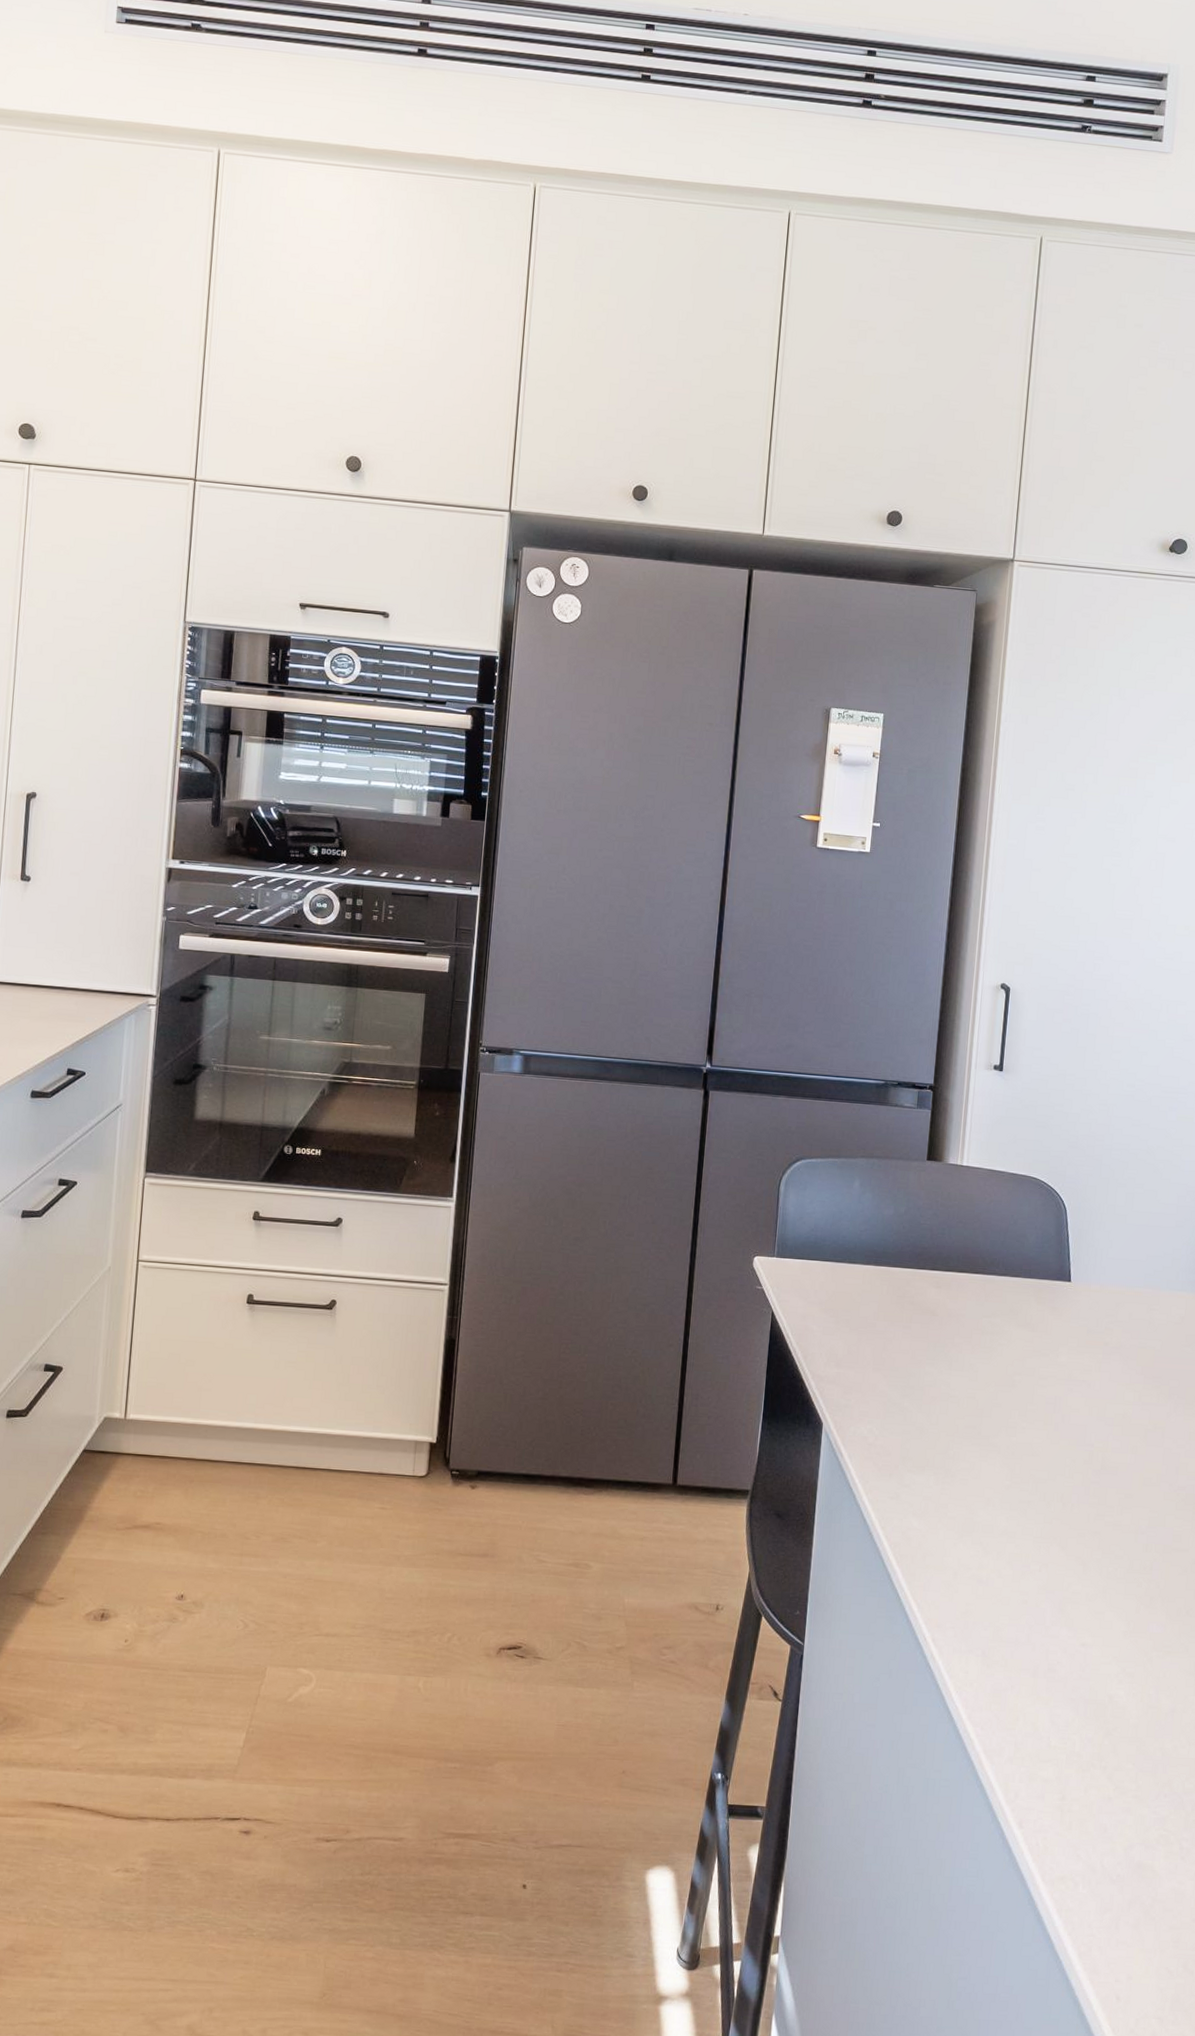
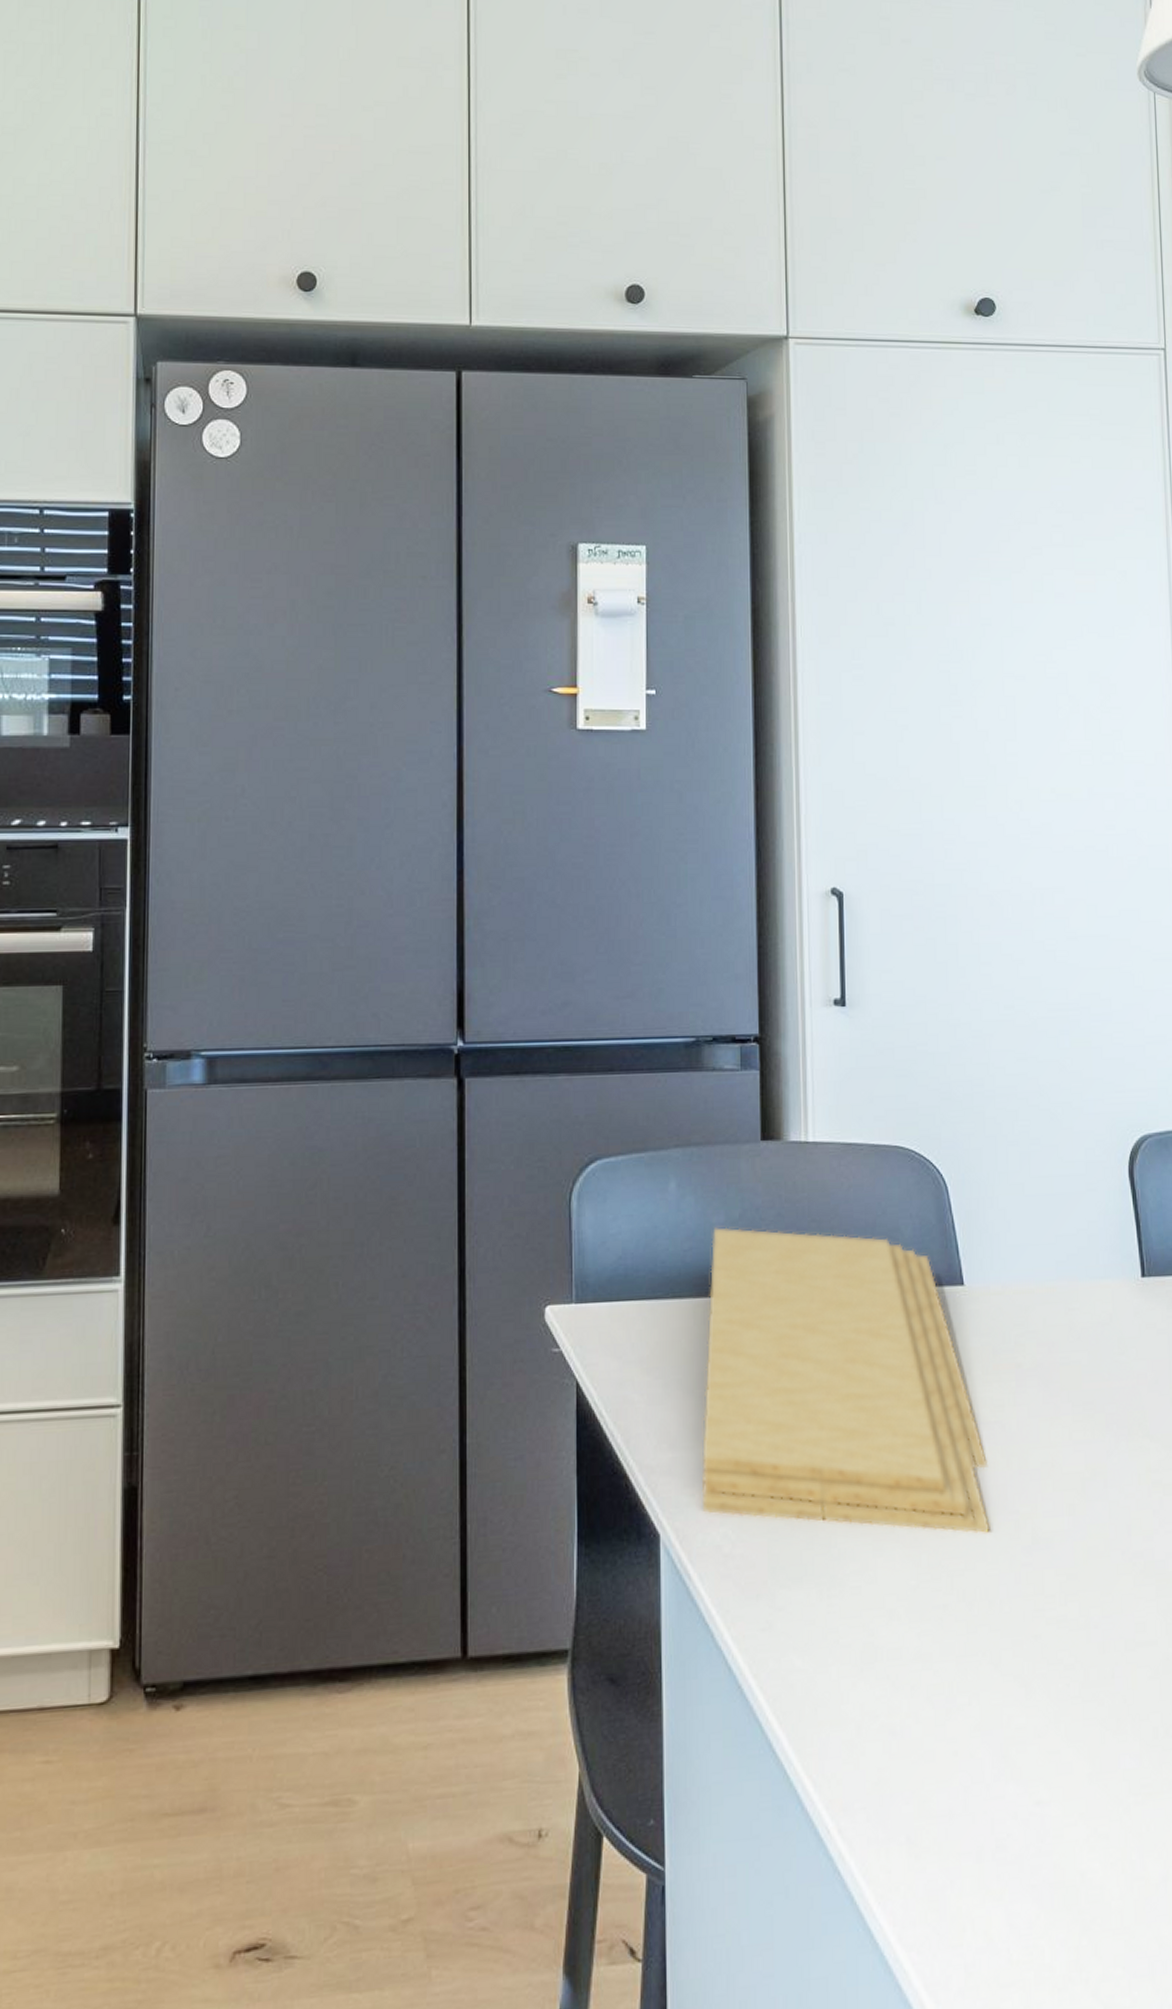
cutting board: none [856,1218,1075,1457] -> present [701,1227,990,1534]

